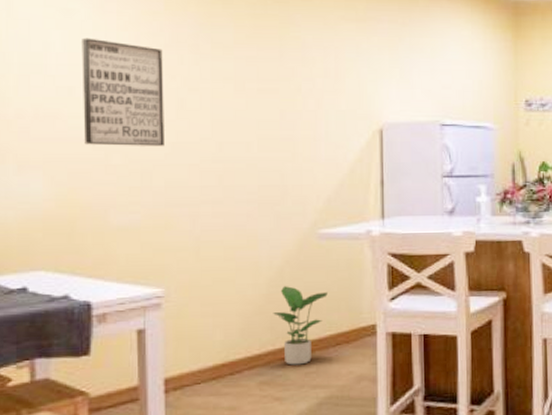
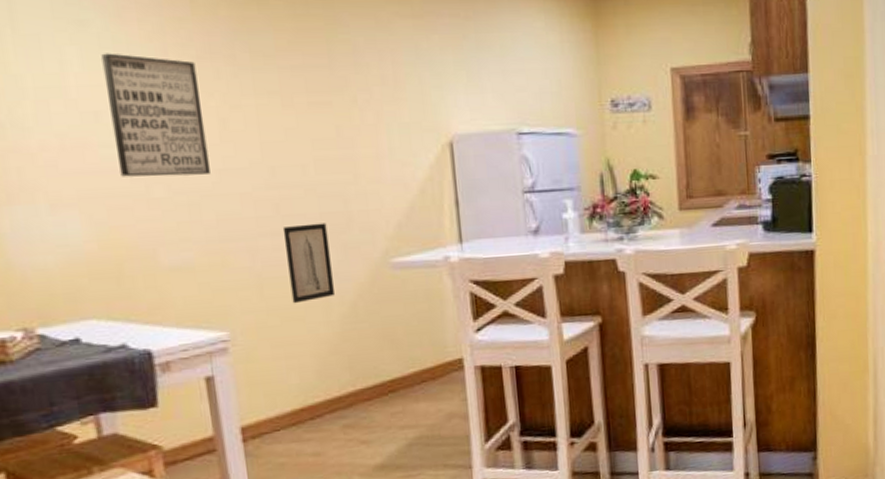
wall art: none [223,194,264,266] -> present [282,223,334,304]
potted plant: present [273,286,328,365] -> none [350,322,408,406]

